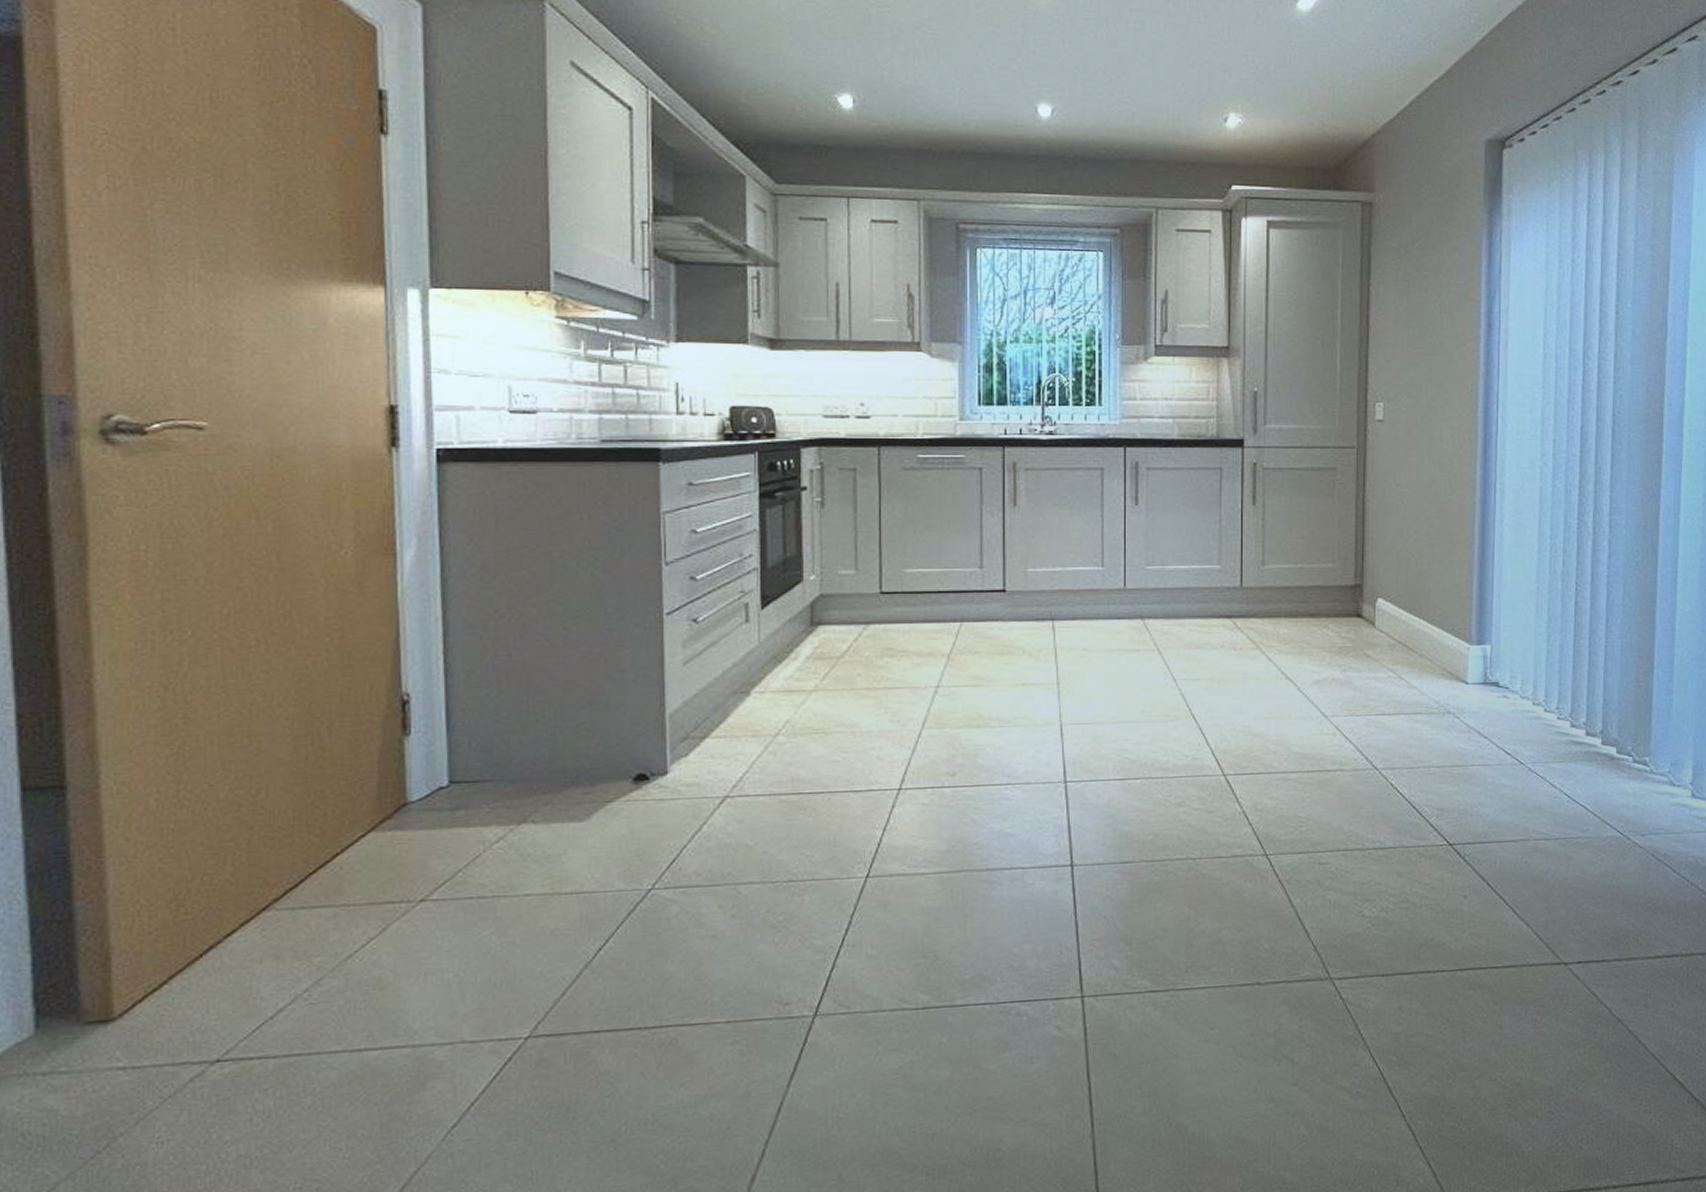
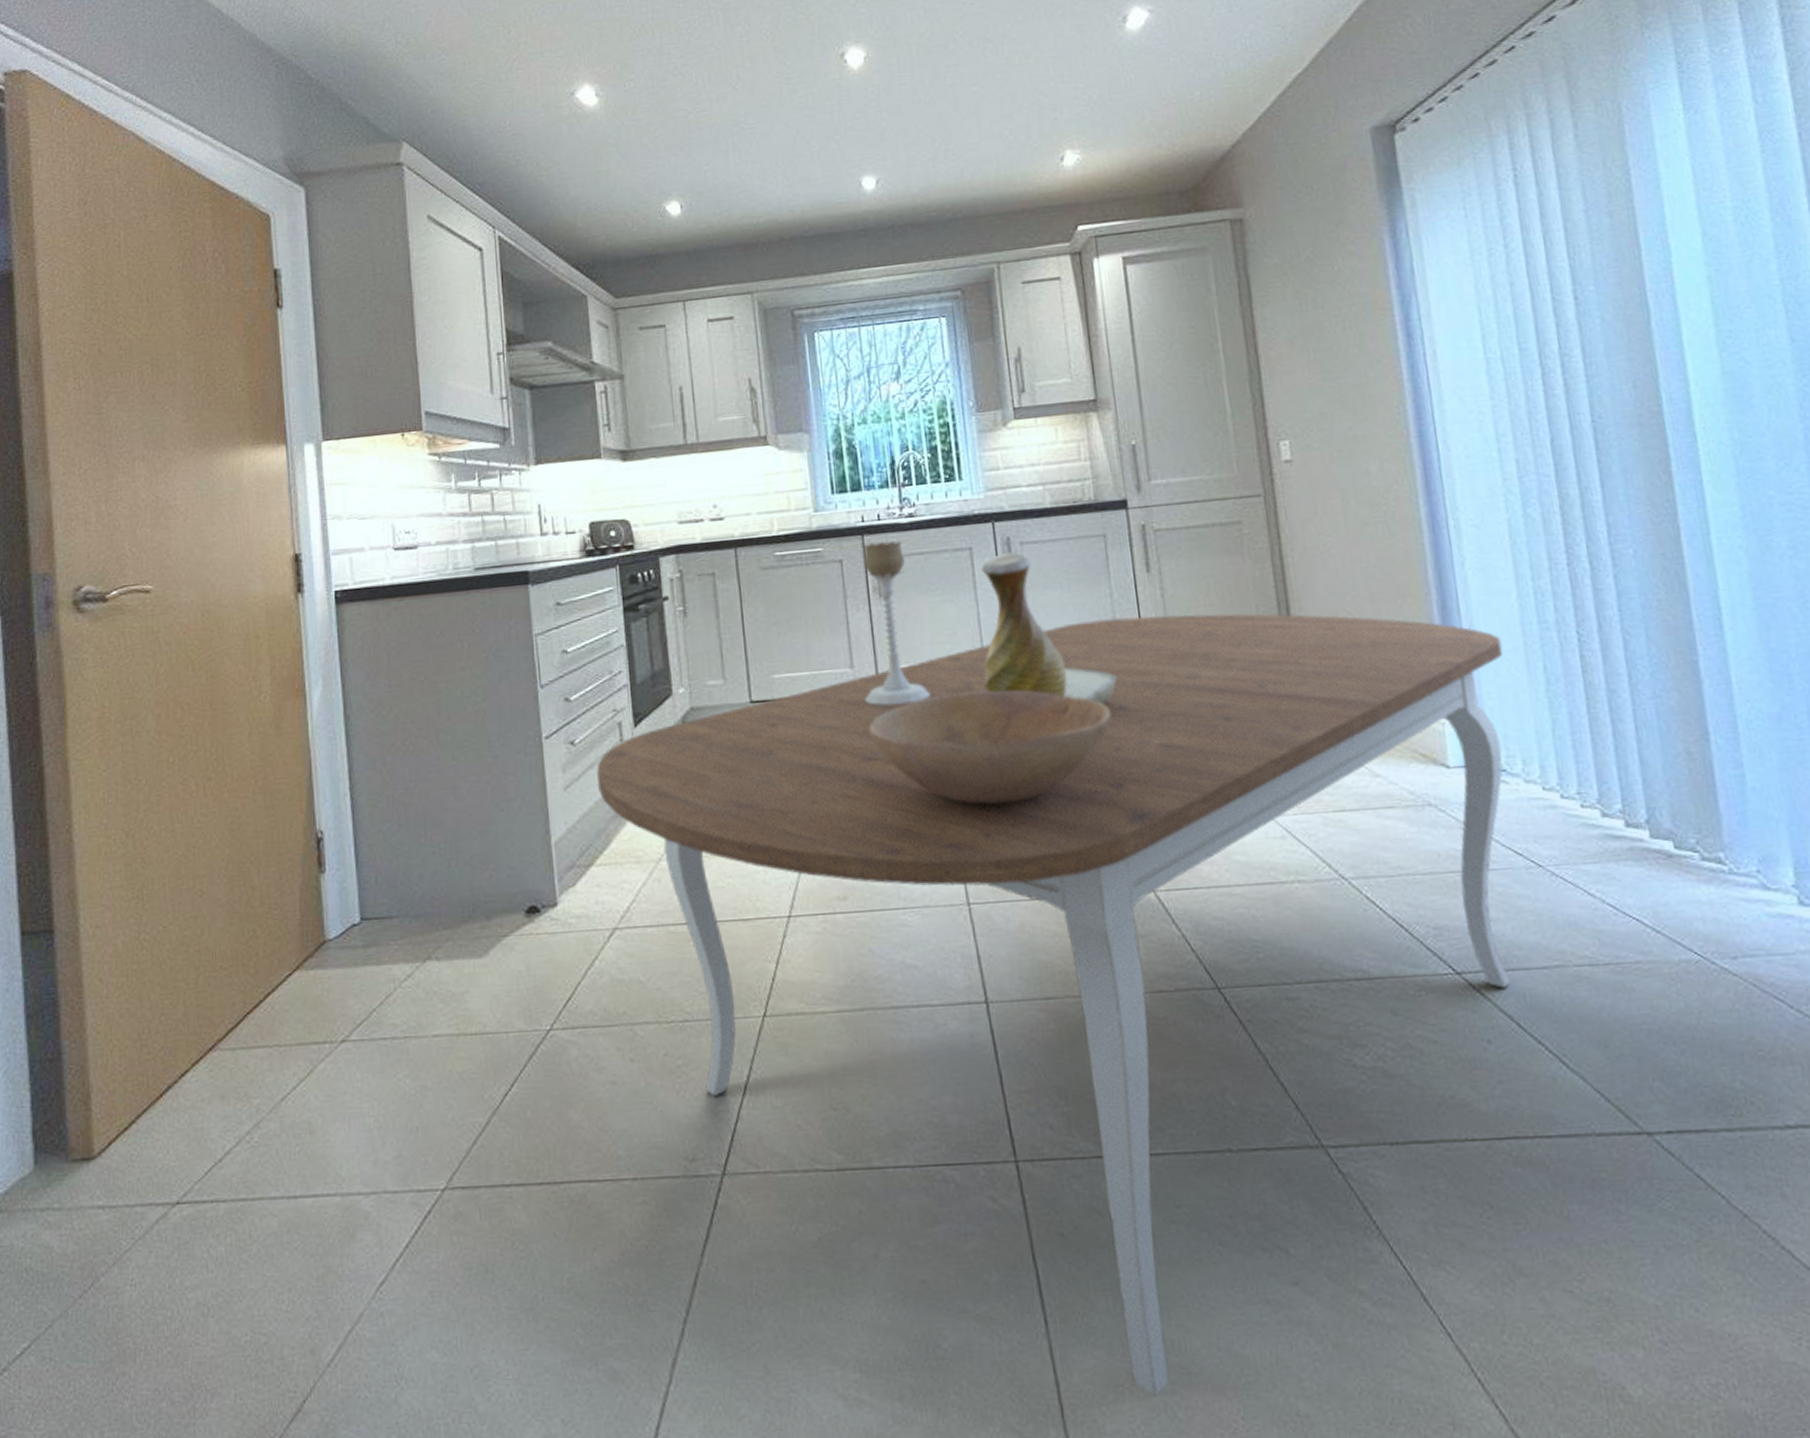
dining table: none [718,542,1521,1178] -> present [596,614,1511,1398]
candle holder: none [991,456,1051,605] -> present [863,541,930,706]
bowl: none [992,598,1207,696] -> present [869,690,1111,804]
vase: none [1101,475,1216,616] -> present [981,551,1117,705]

